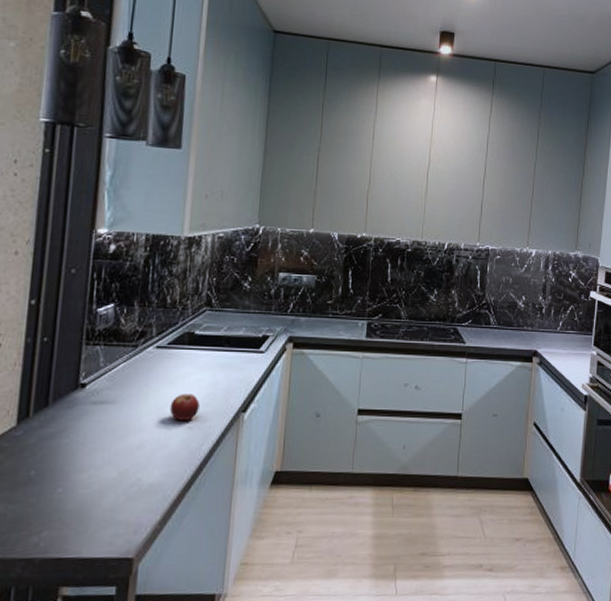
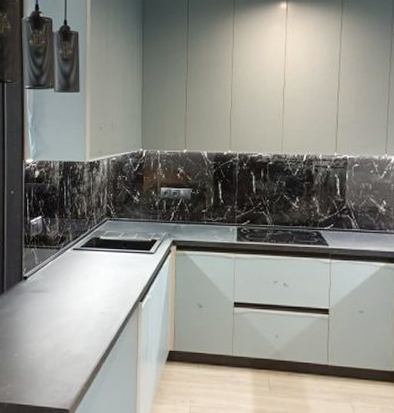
fruit: present [169,393,200,420] -> none [86,286,107,307]

